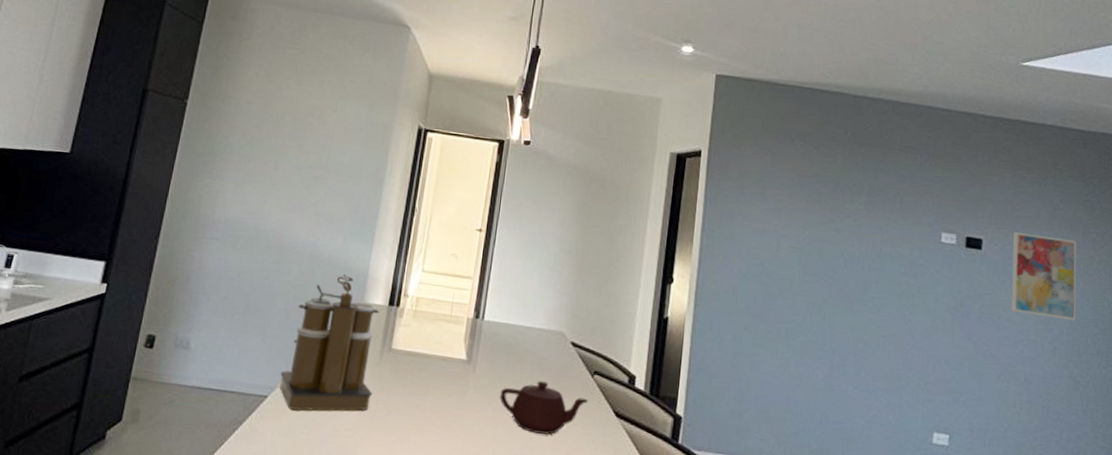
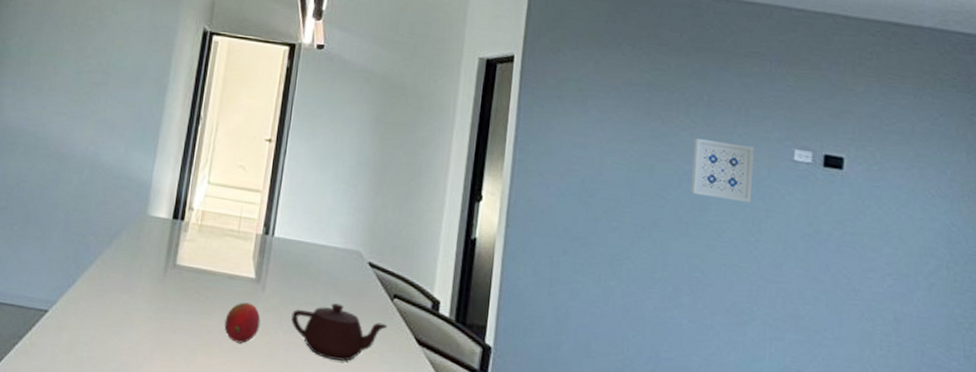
coffee maker: present [279,273,379,411] -> none [60,184,163,329]
fruit: none [437,382,471,421] -> present [224,302,261,343]
wall art: none [854,223,908,280] -> present [691,137,755,203]
wall art: present [1011,232,1077,321] -> none [878,150,960,253]

